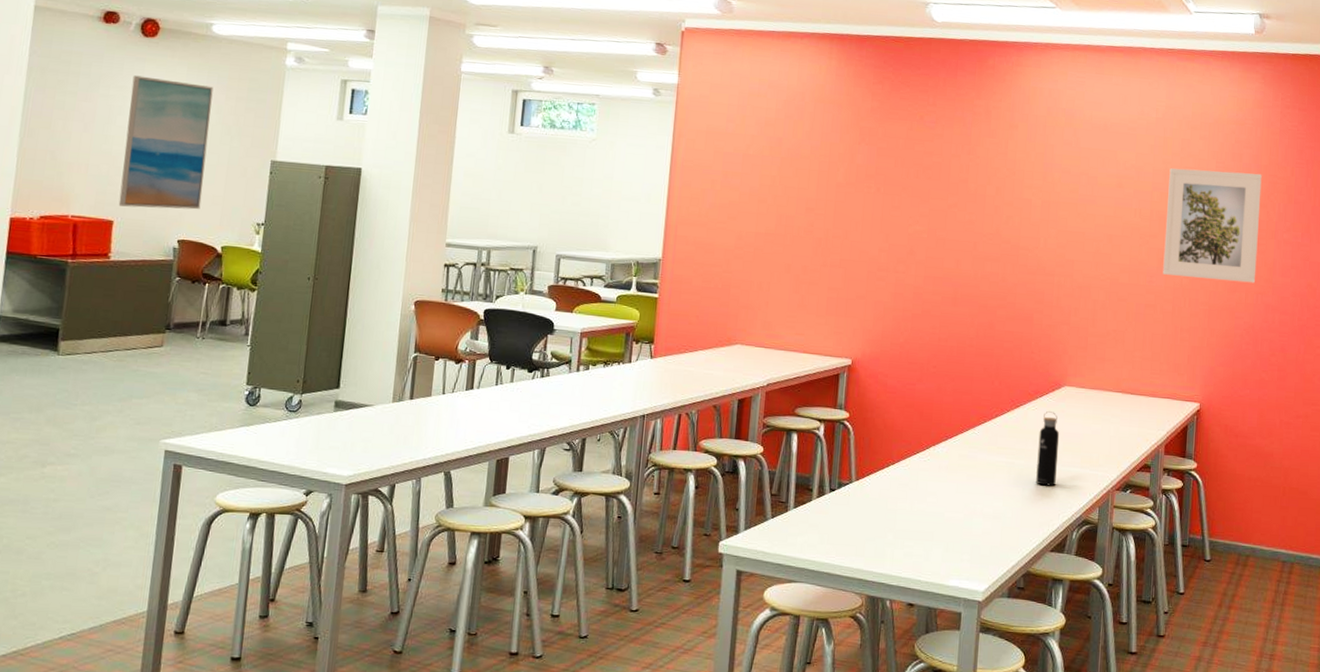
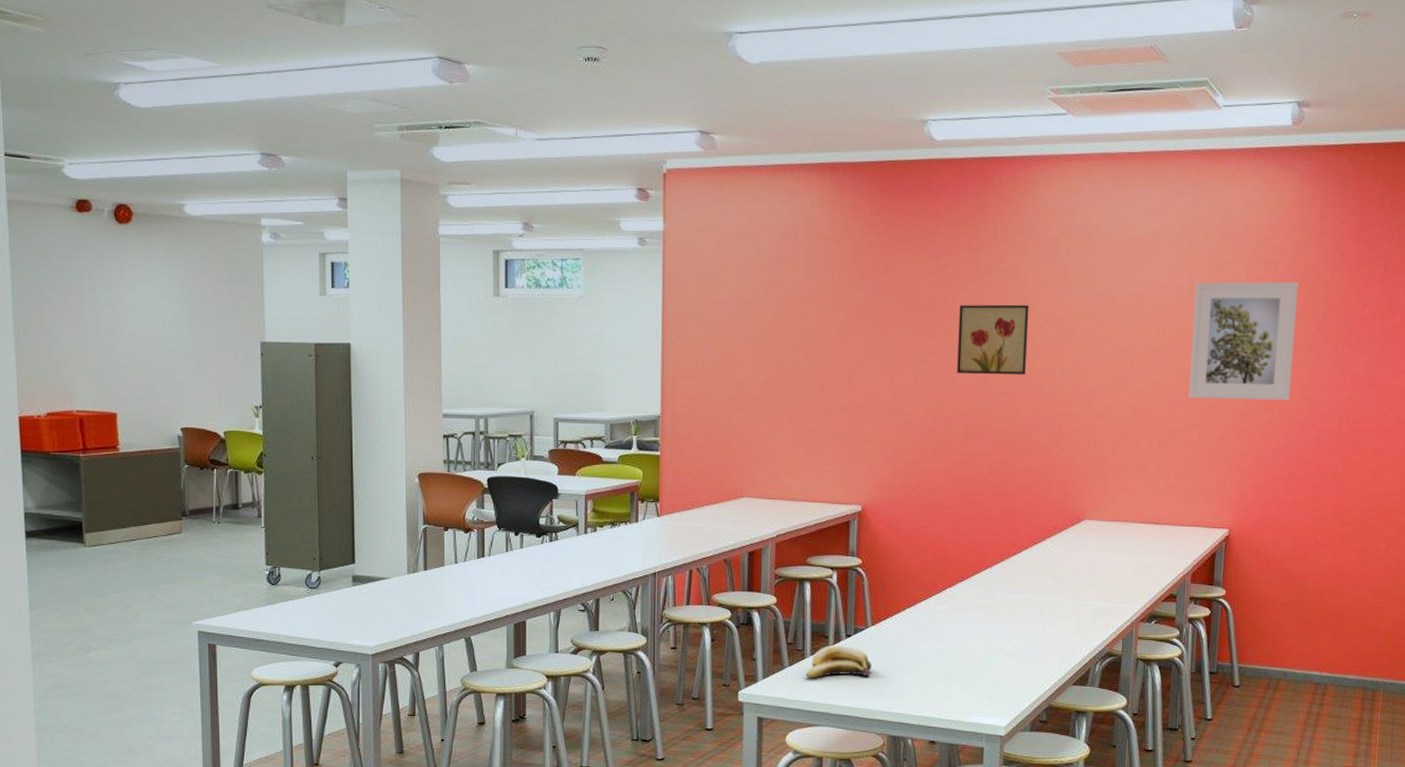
wall art: present [118,75,214,210] -> none [114,264,198,398]
banana: none [787,499,854,534] -> present [805,645,872,679]
wall art: none [948,173,1017,243] -> present [957,304,1029,376]
water bottle: present [1036,411,1060,486] -> none [1056,546,1081,621]

